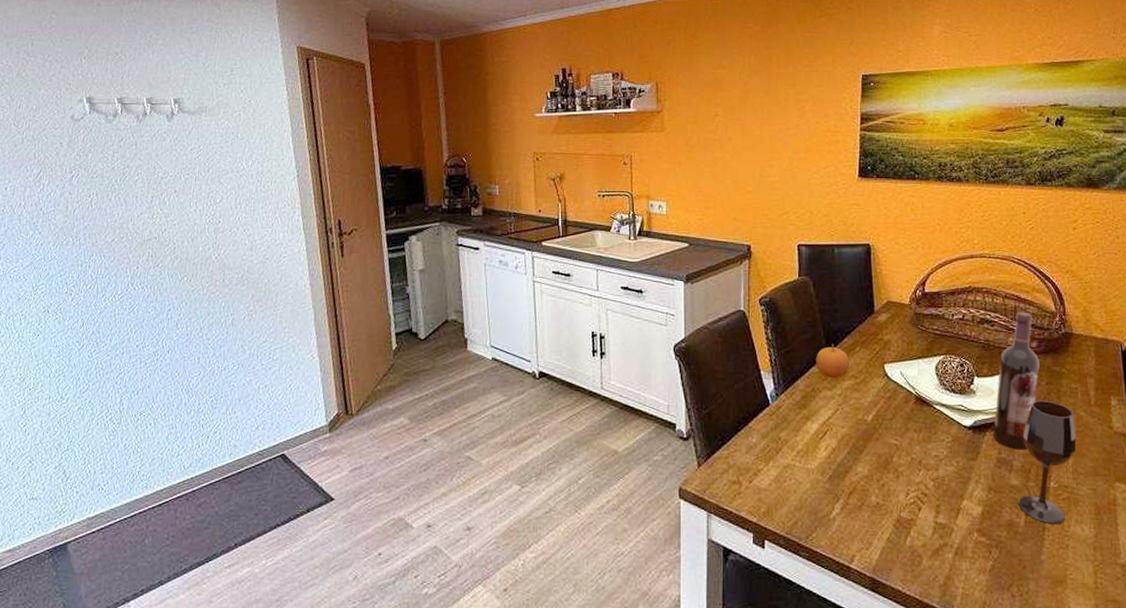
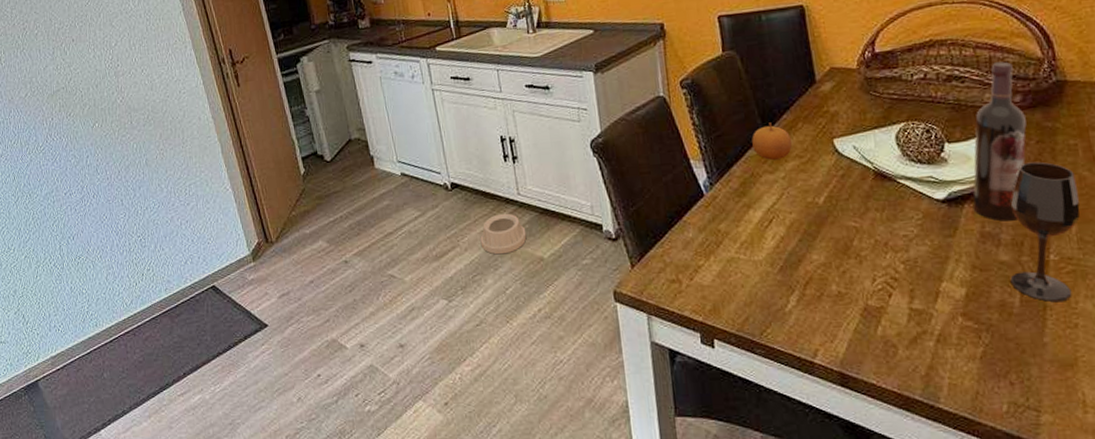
pet bowl: none [560,405,605,445] -> present [480,213,527,255]

